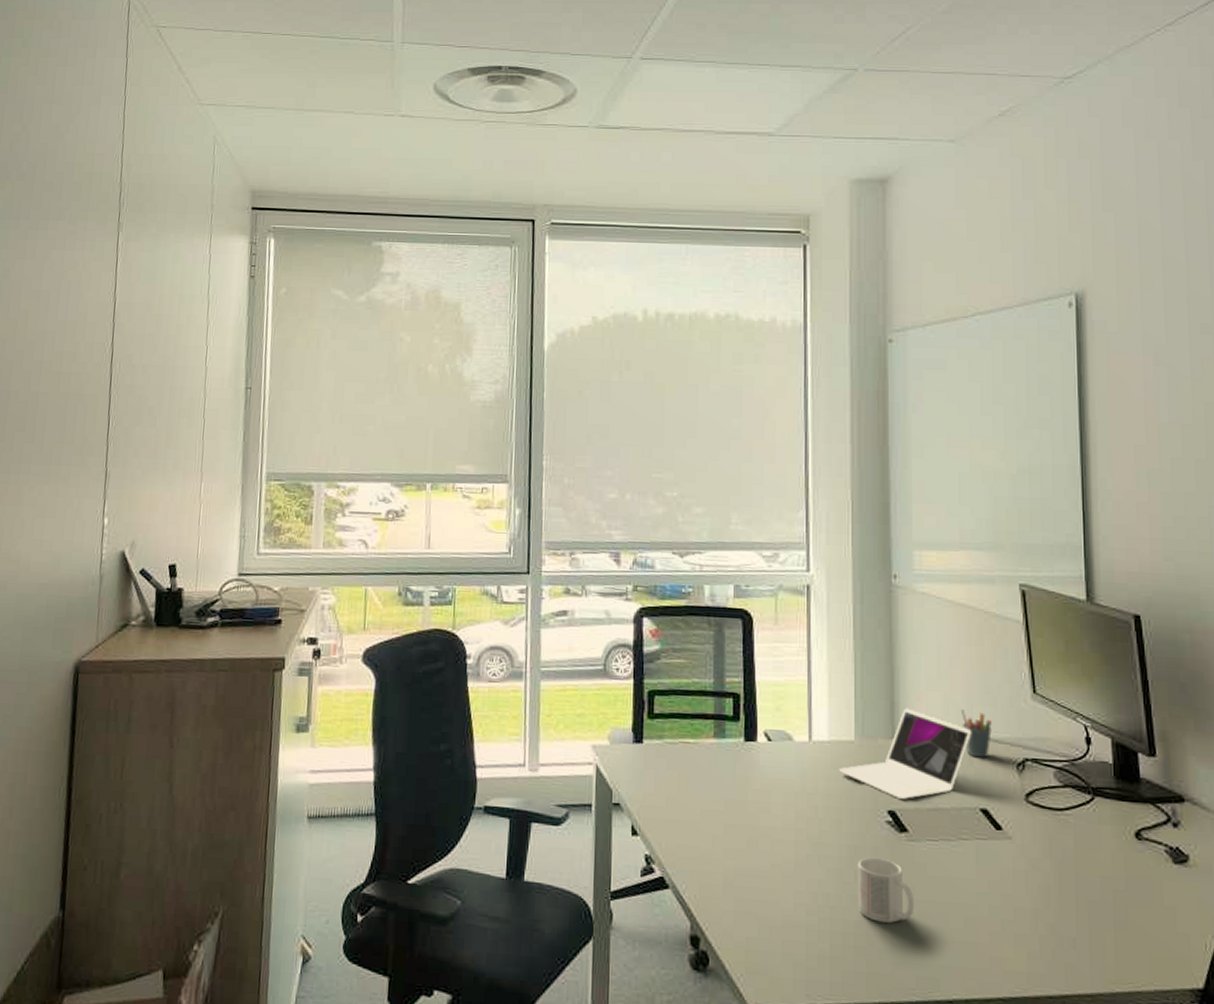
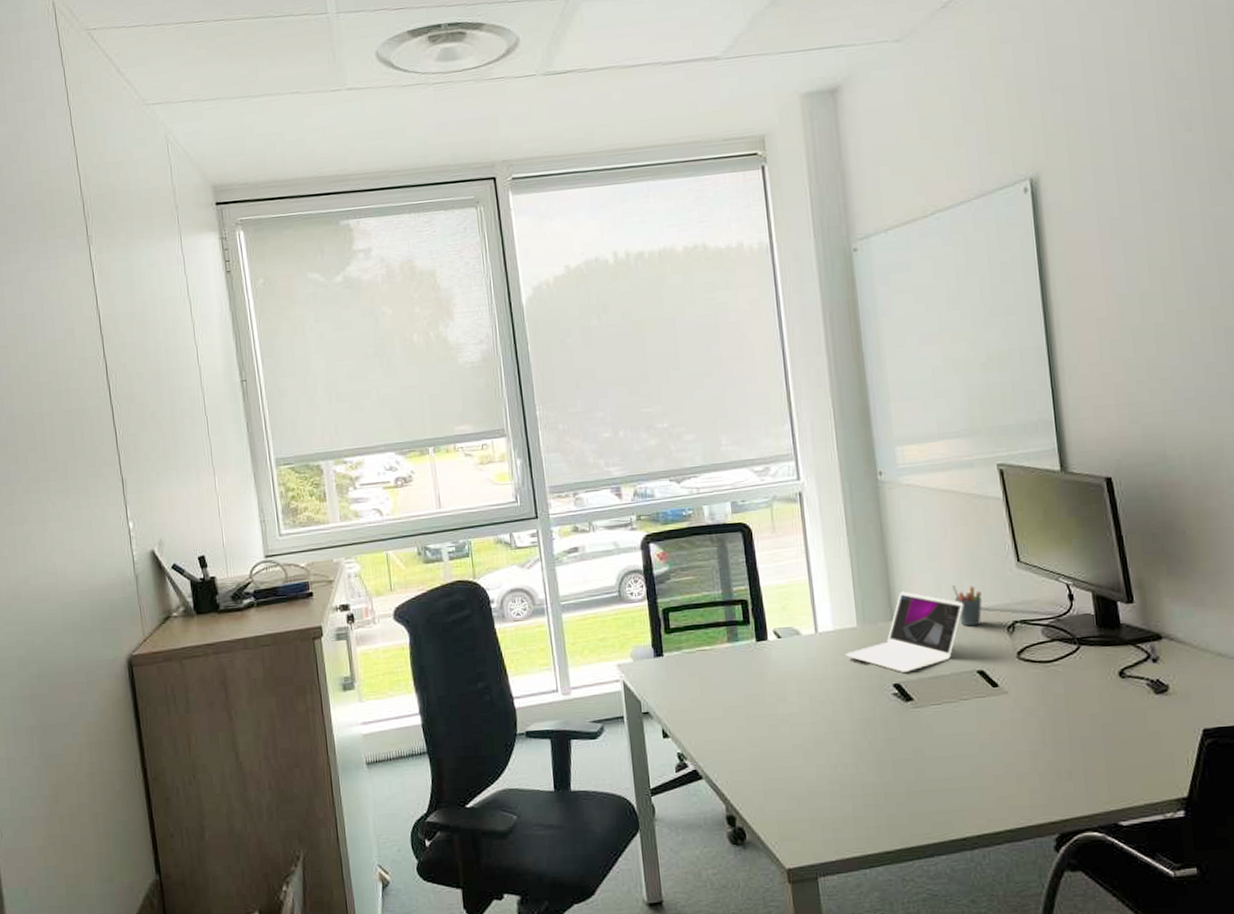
mug: present [857,857,915,923] -> none [870,726,926,781]

